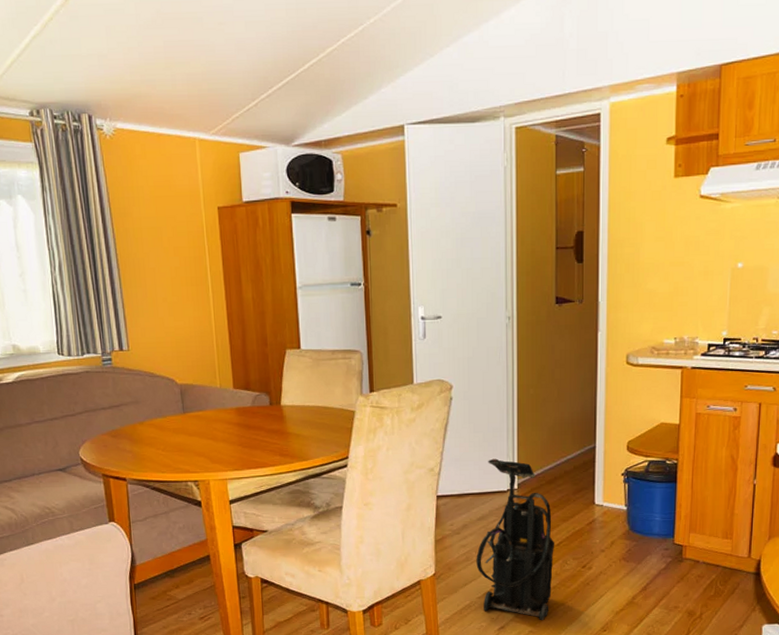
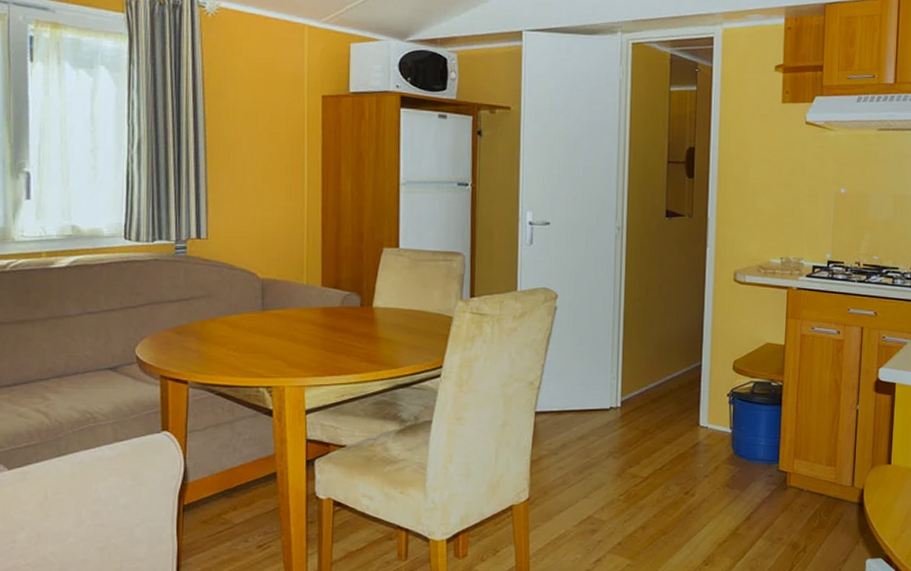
vacuum cleaner: present [476,458,555,620] -> none [574,373,658,552]

